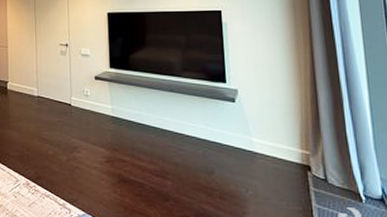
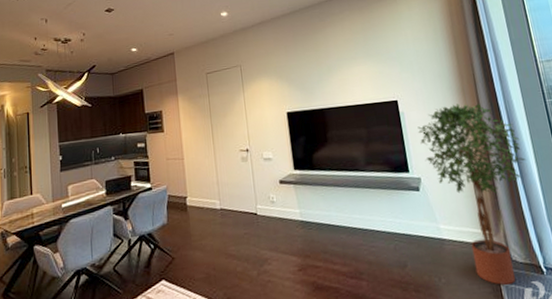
potted tree: none [240,19,357,207] -> present [417,103,526,285]

